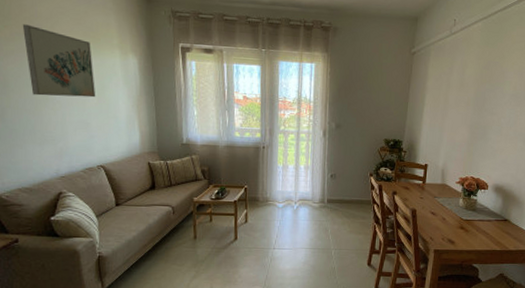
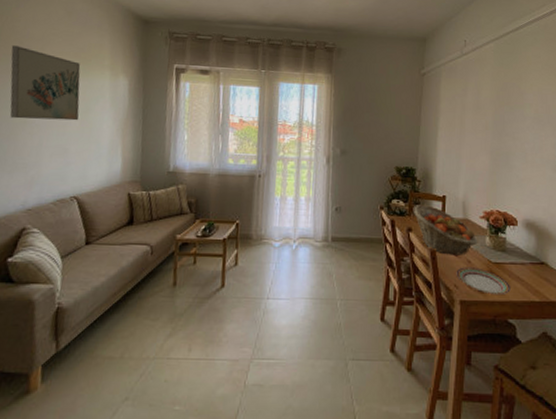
fruit basket: none [398,172,452,214] -> present [413,205,477,255]
plate: none [432,223,477,246] -> present [456,267,511,296]

